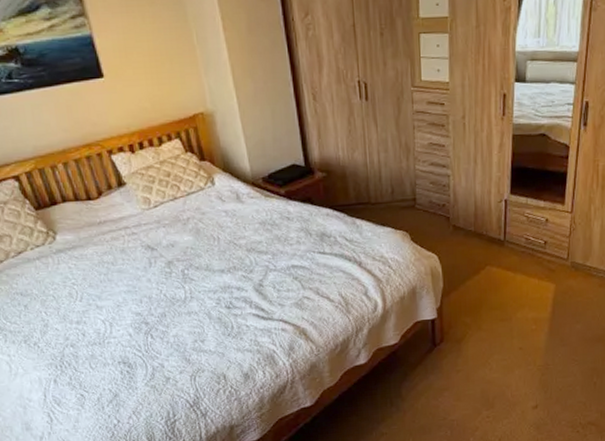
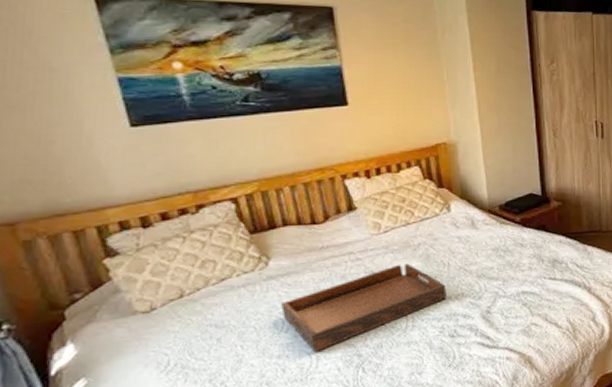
serving tray: none [72,237,220,319] -> present [281,263,447,352]

